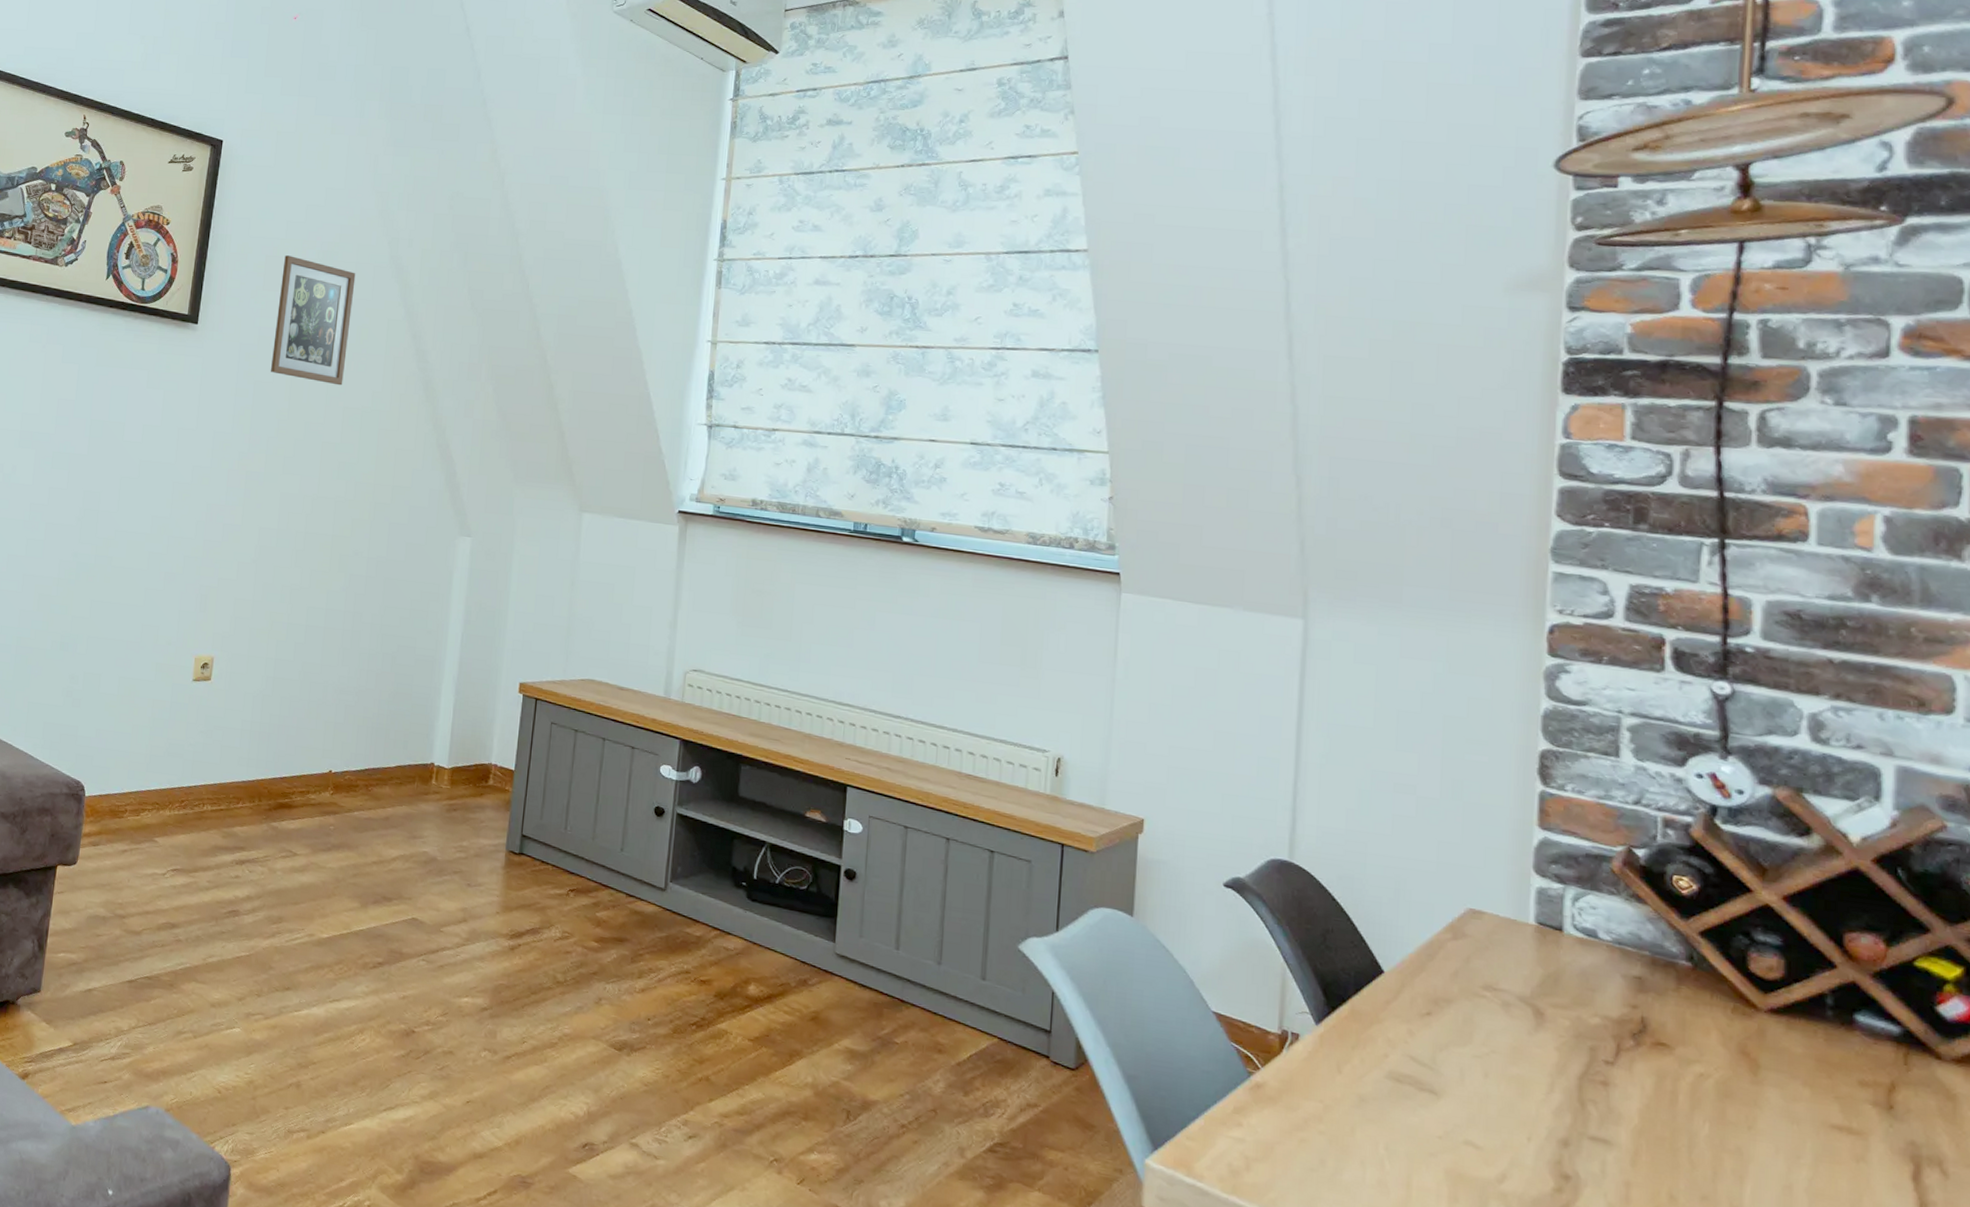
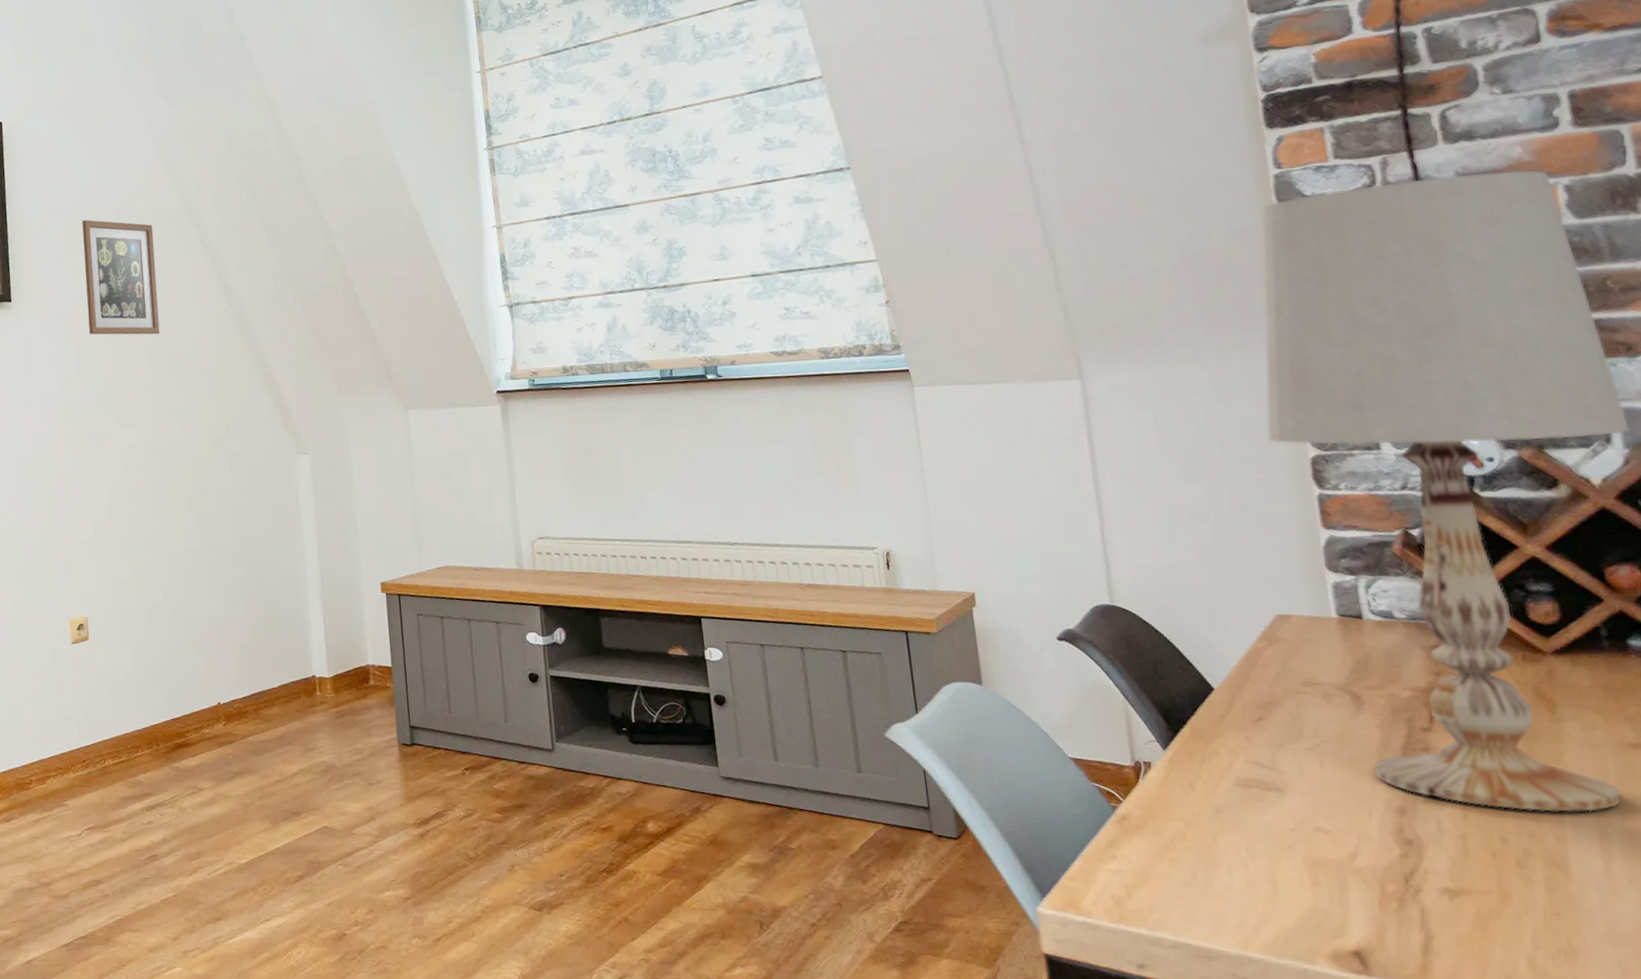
table lamp: none [1496,472,1904,1190] -> present [1262,169,1630,812]

